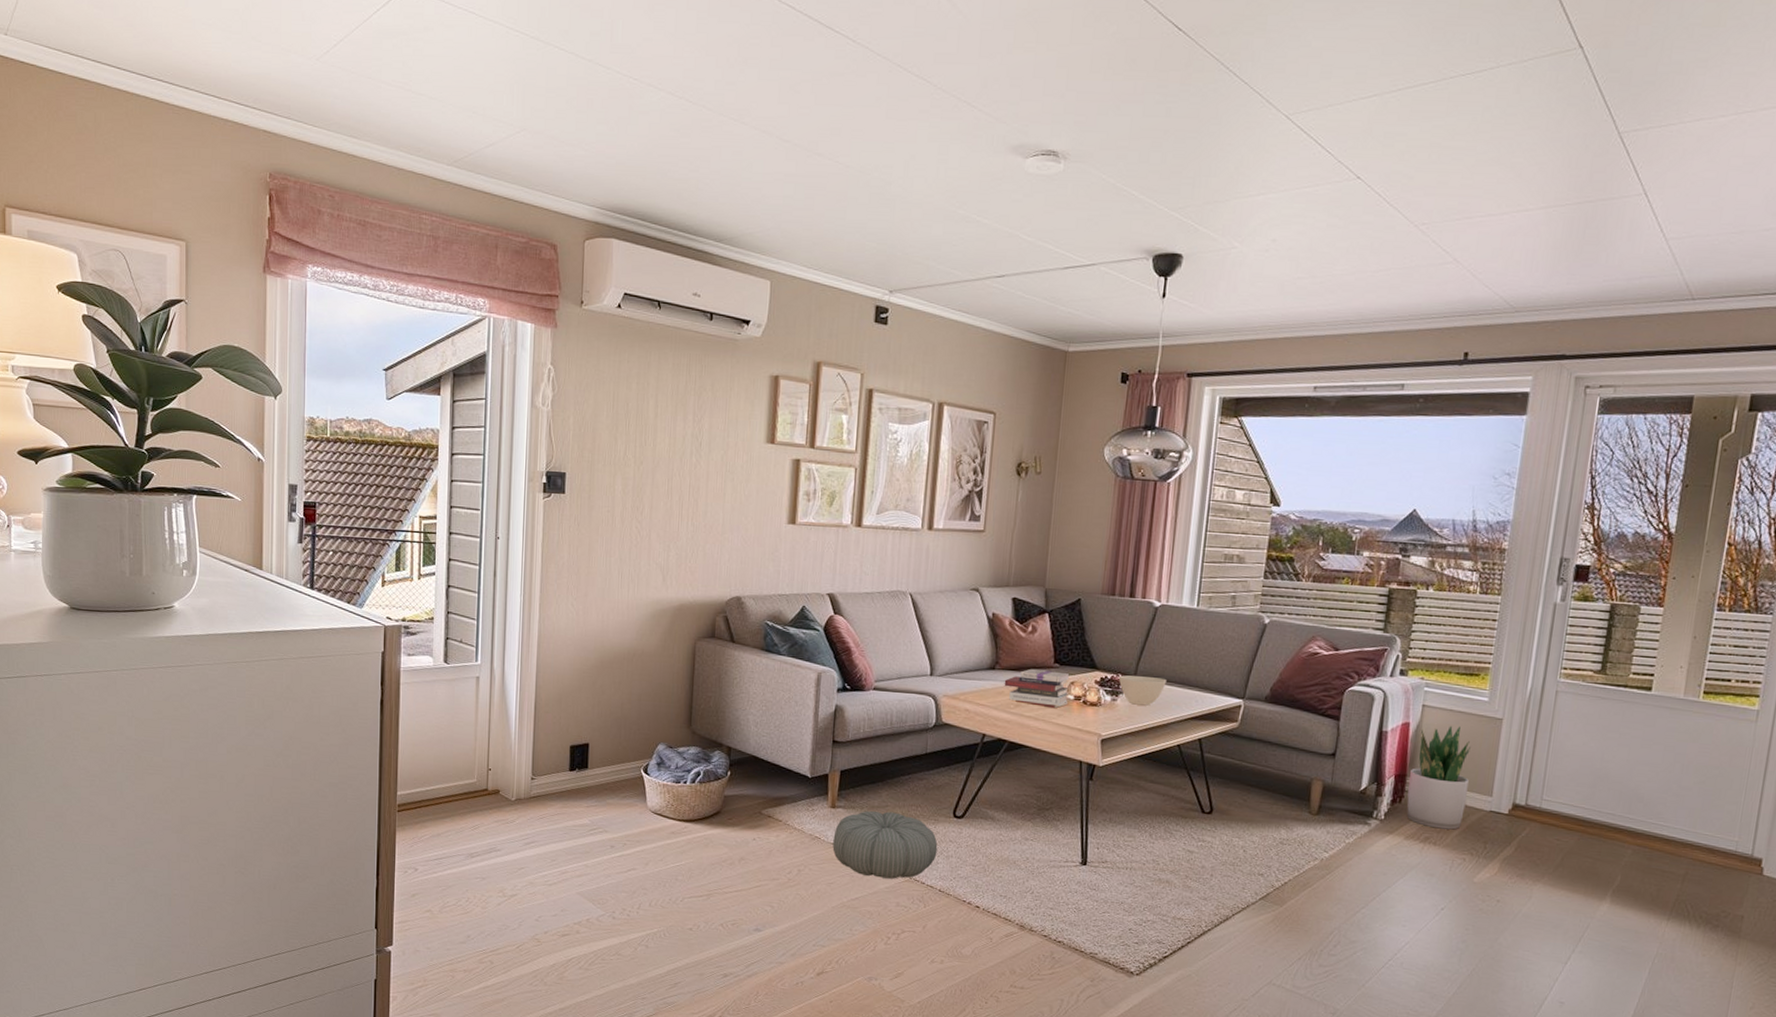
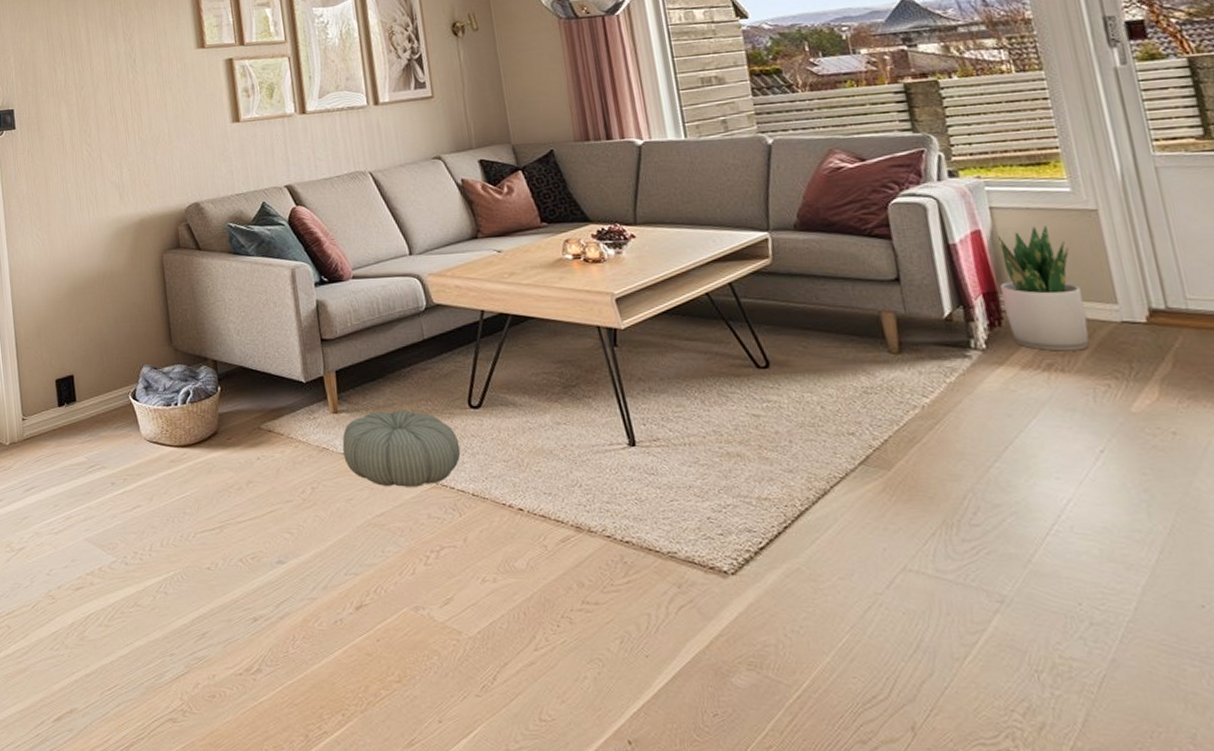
books: present [1004,668,1070,709] -> none [491,230,568,272]
bowl: present [1118,675,1167,706] -> none [616,221,674,255]

